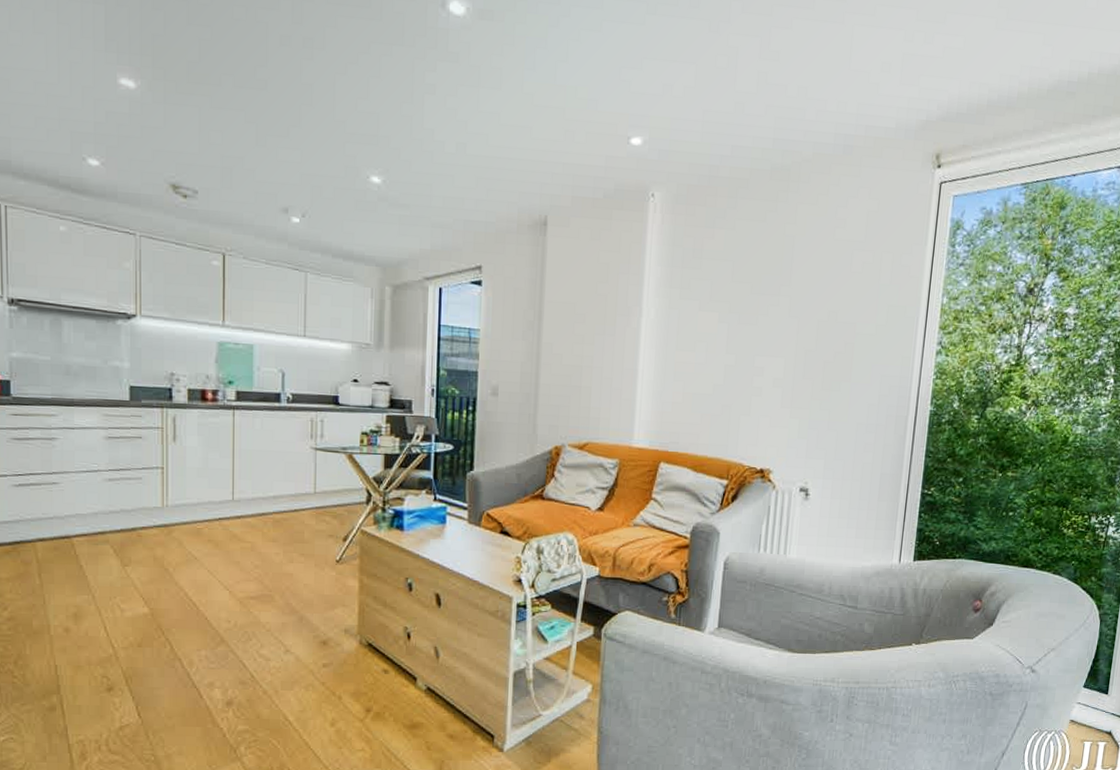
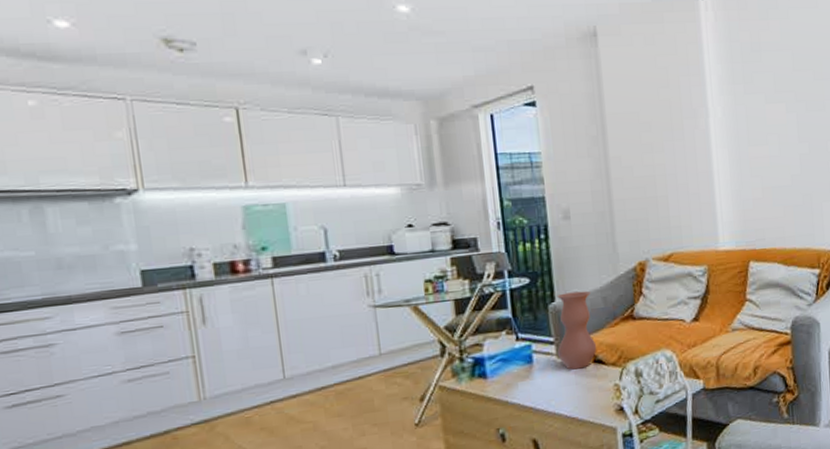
vase: none [468,464,507,537] -> present [557,290,597,370]

